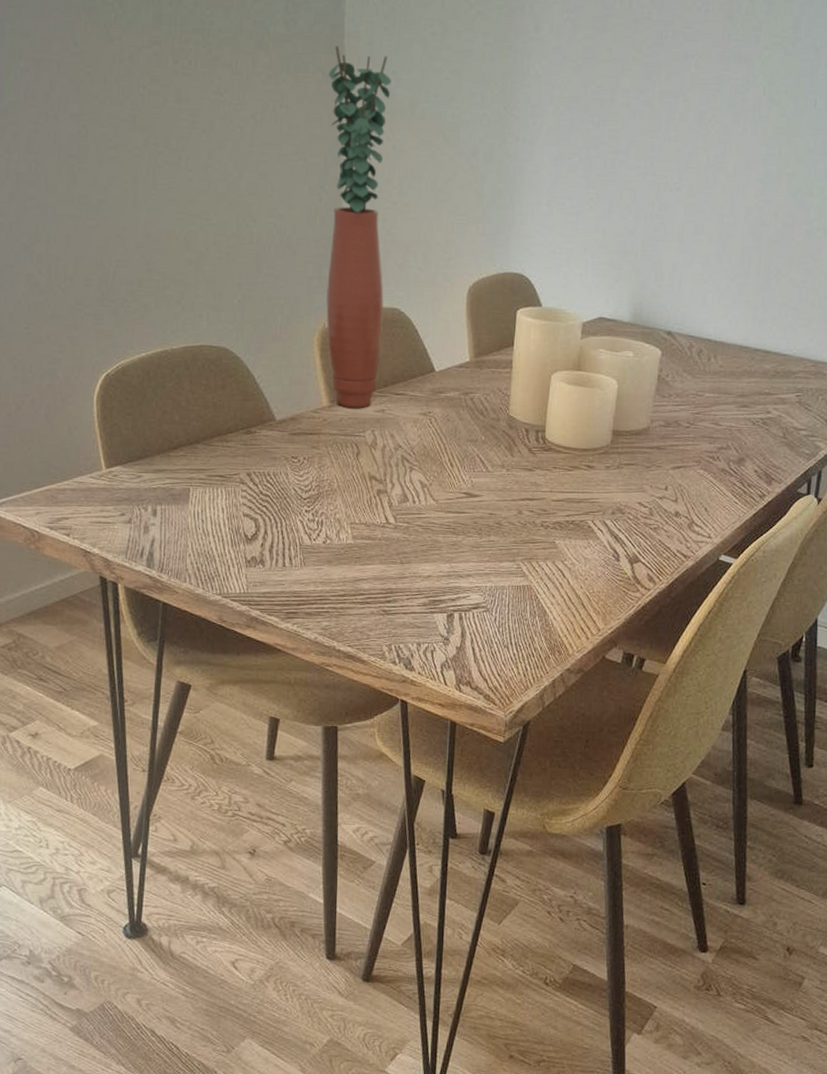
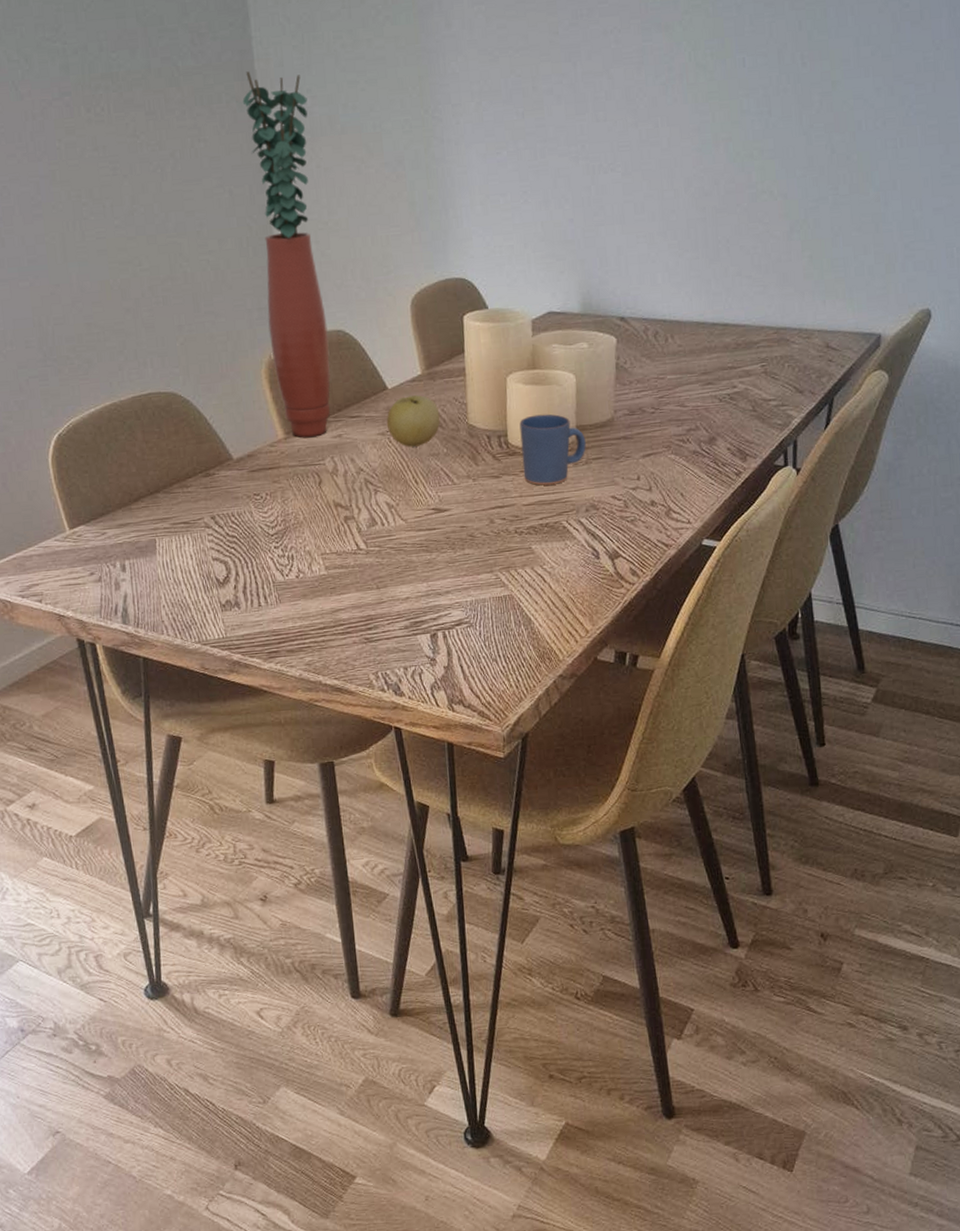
apple: none [429,381,483,431] -> present [386,395,441,447]
mug: none [556,414,620,484] -> present [519,414,586,486]

